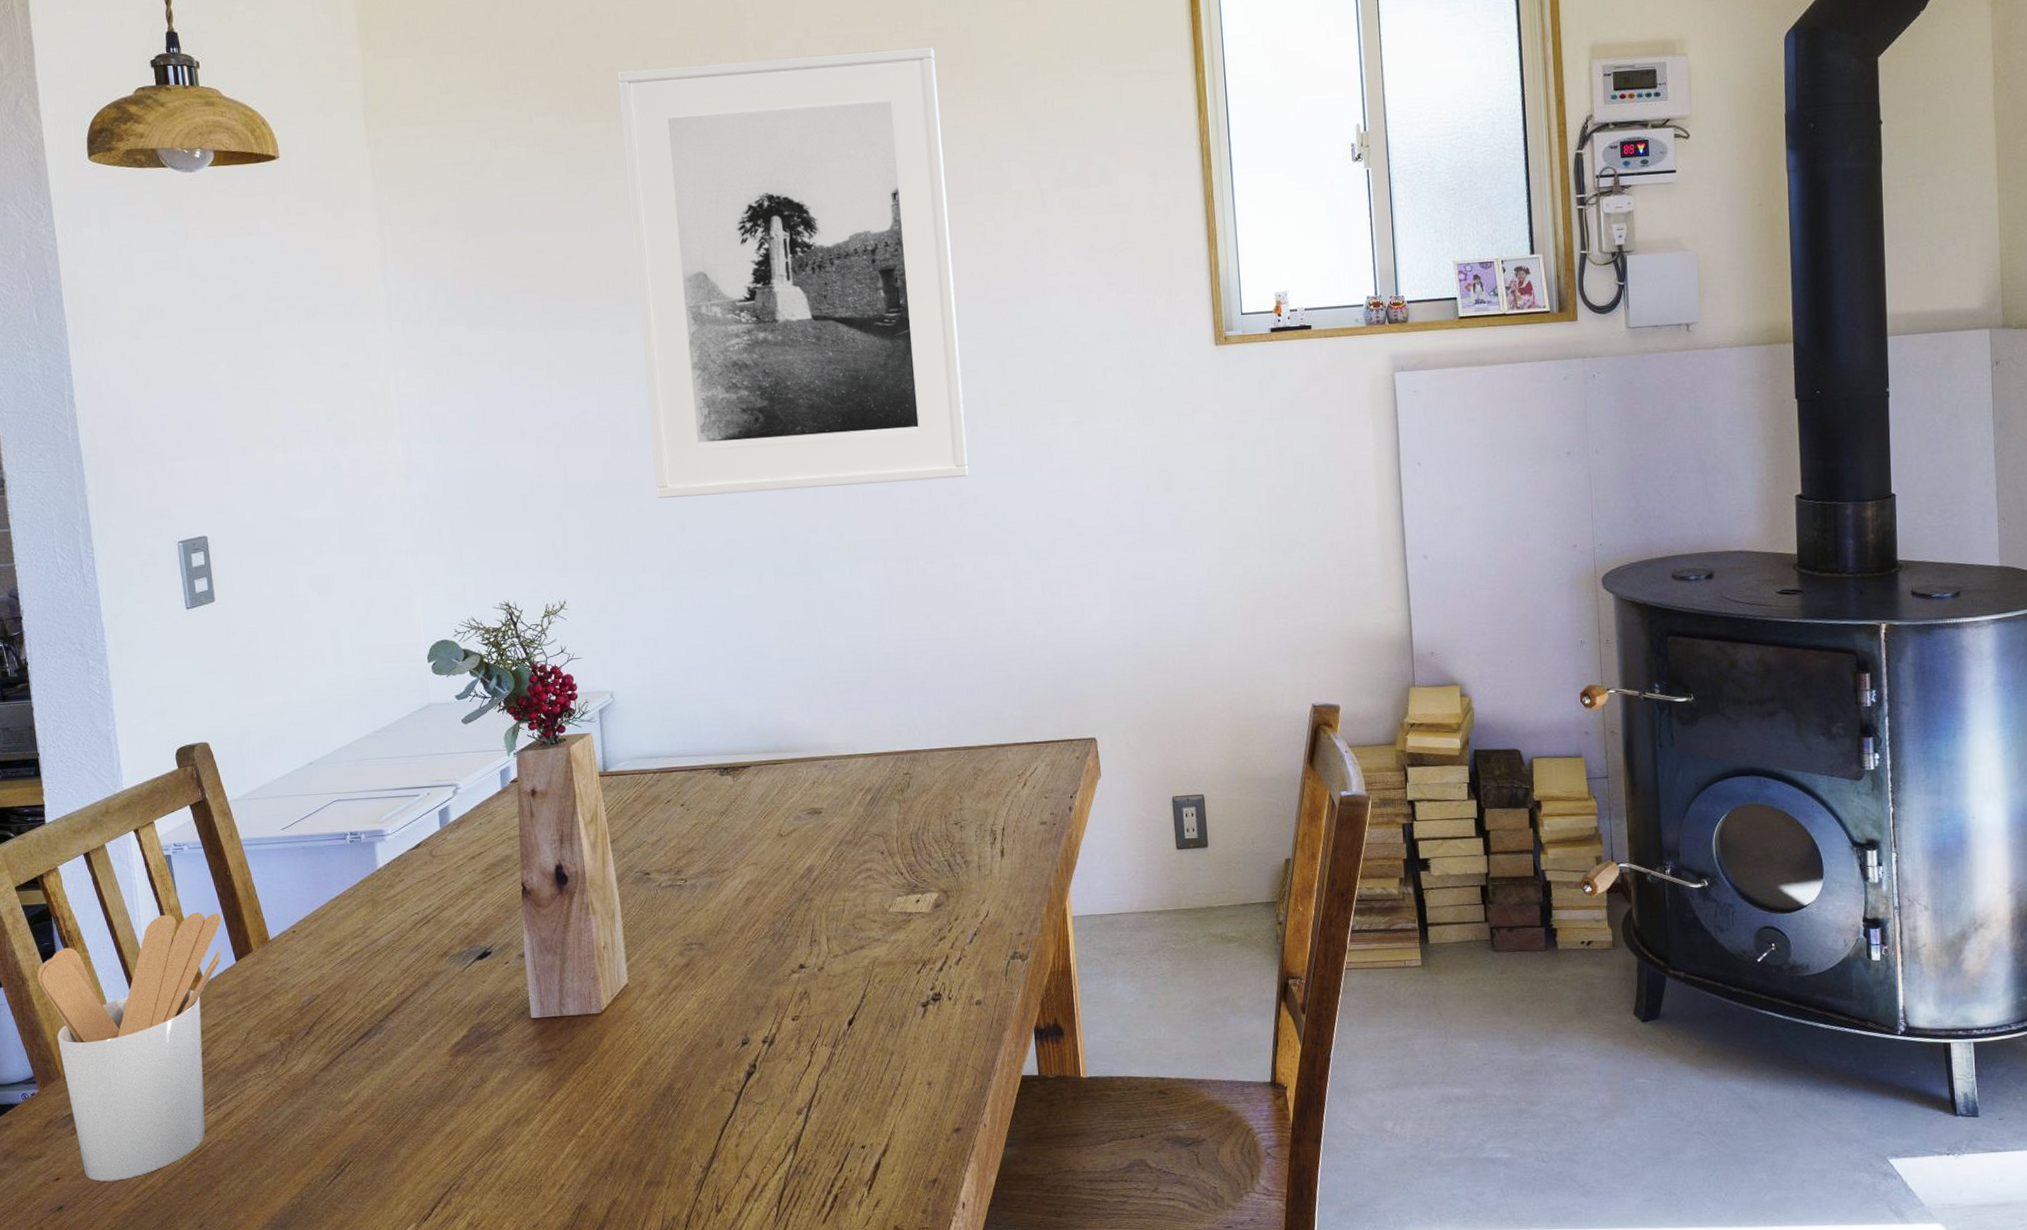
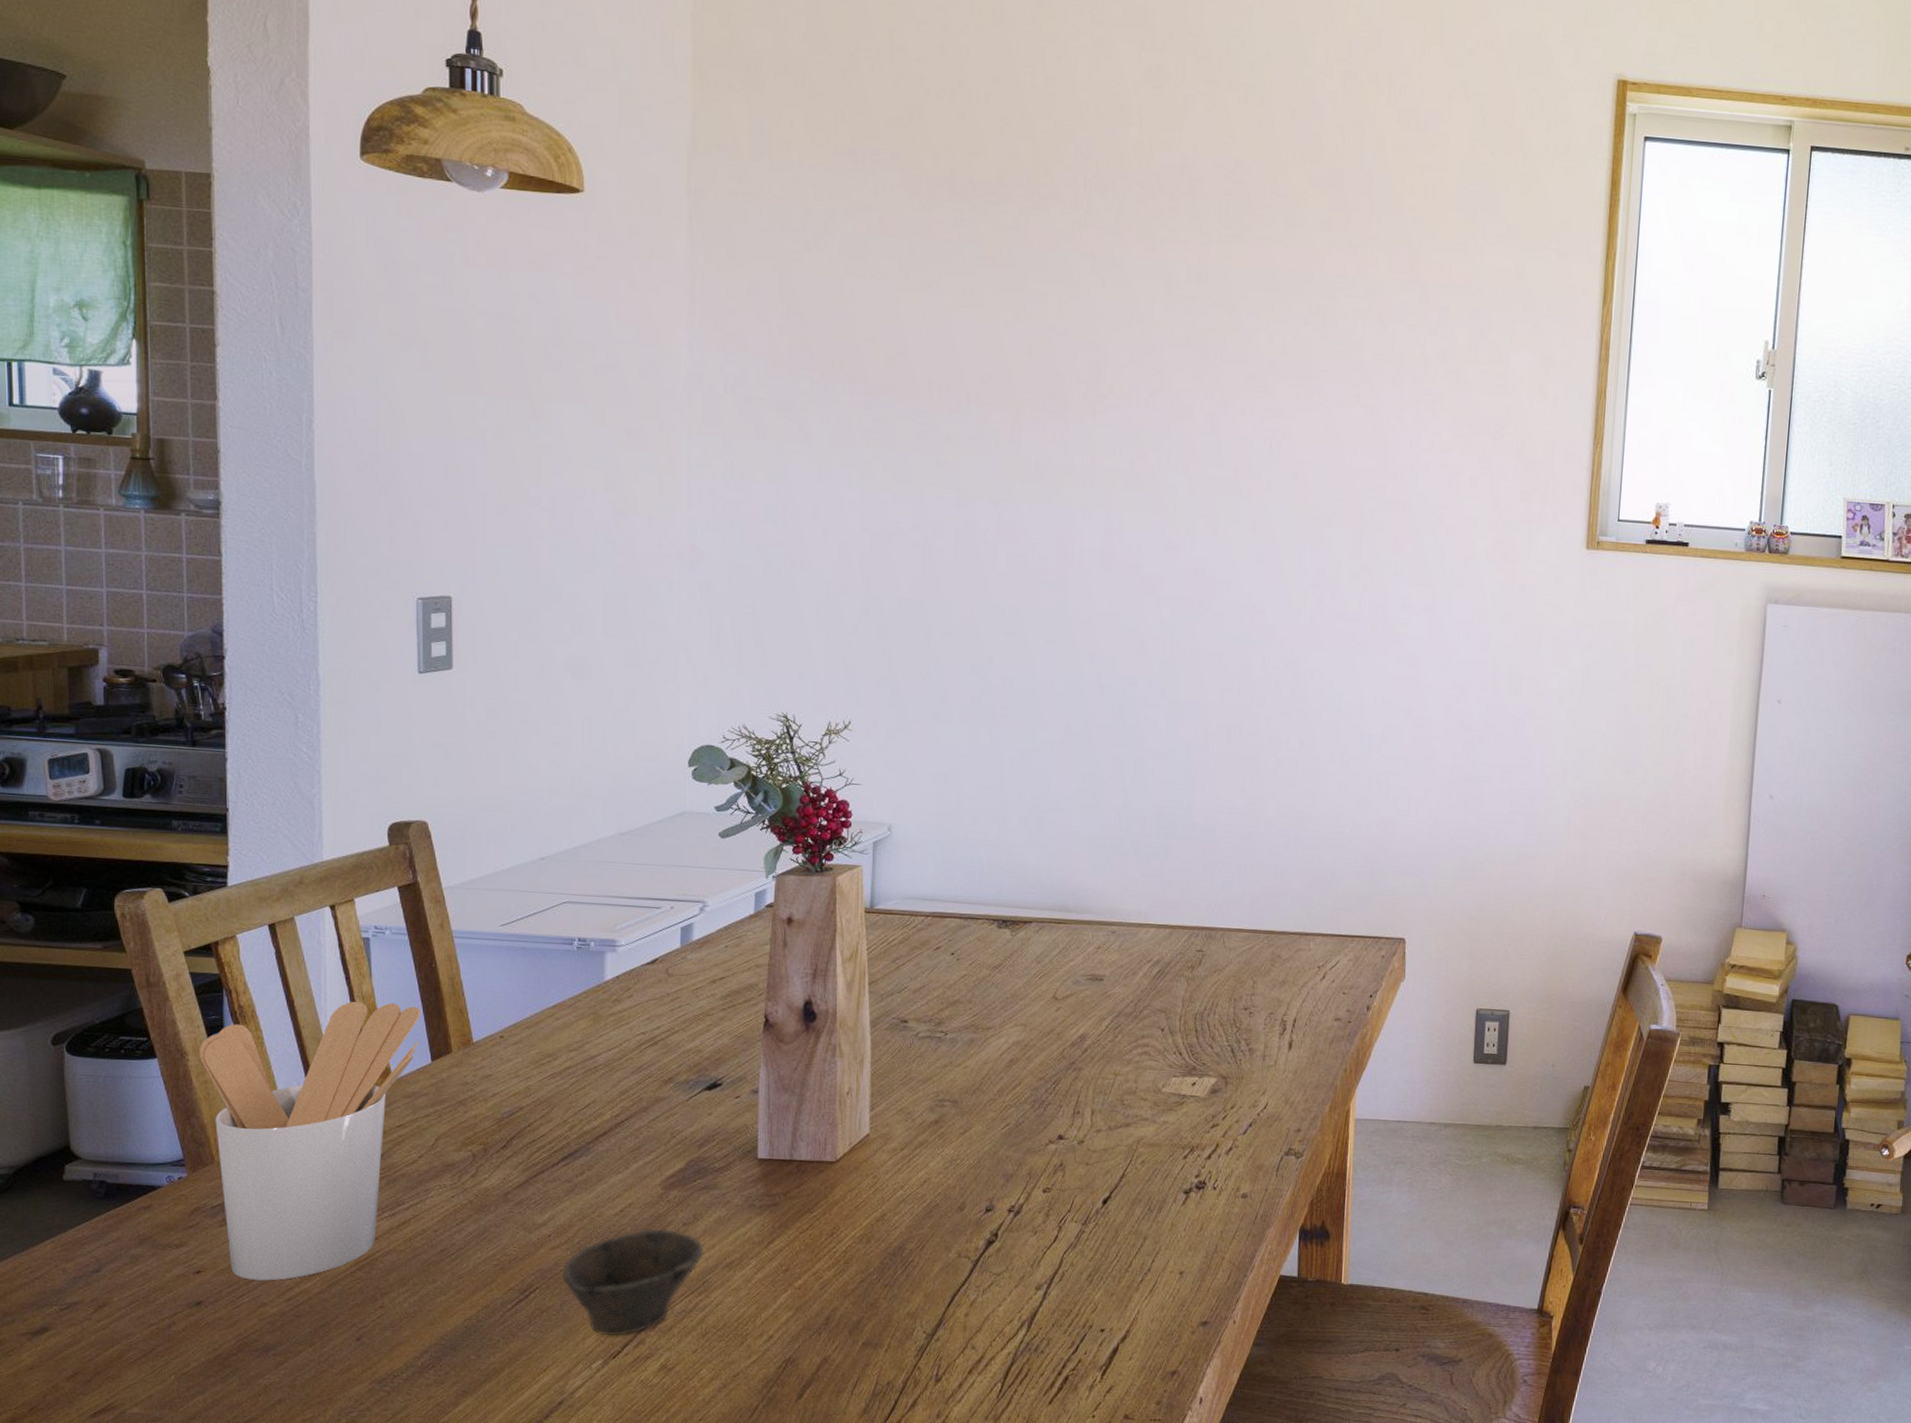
cup: none [370,1094,494,1201] -> present [562,1229,704,1337]
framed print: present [617,47,969,498] -> none [966,158,1332,650]

